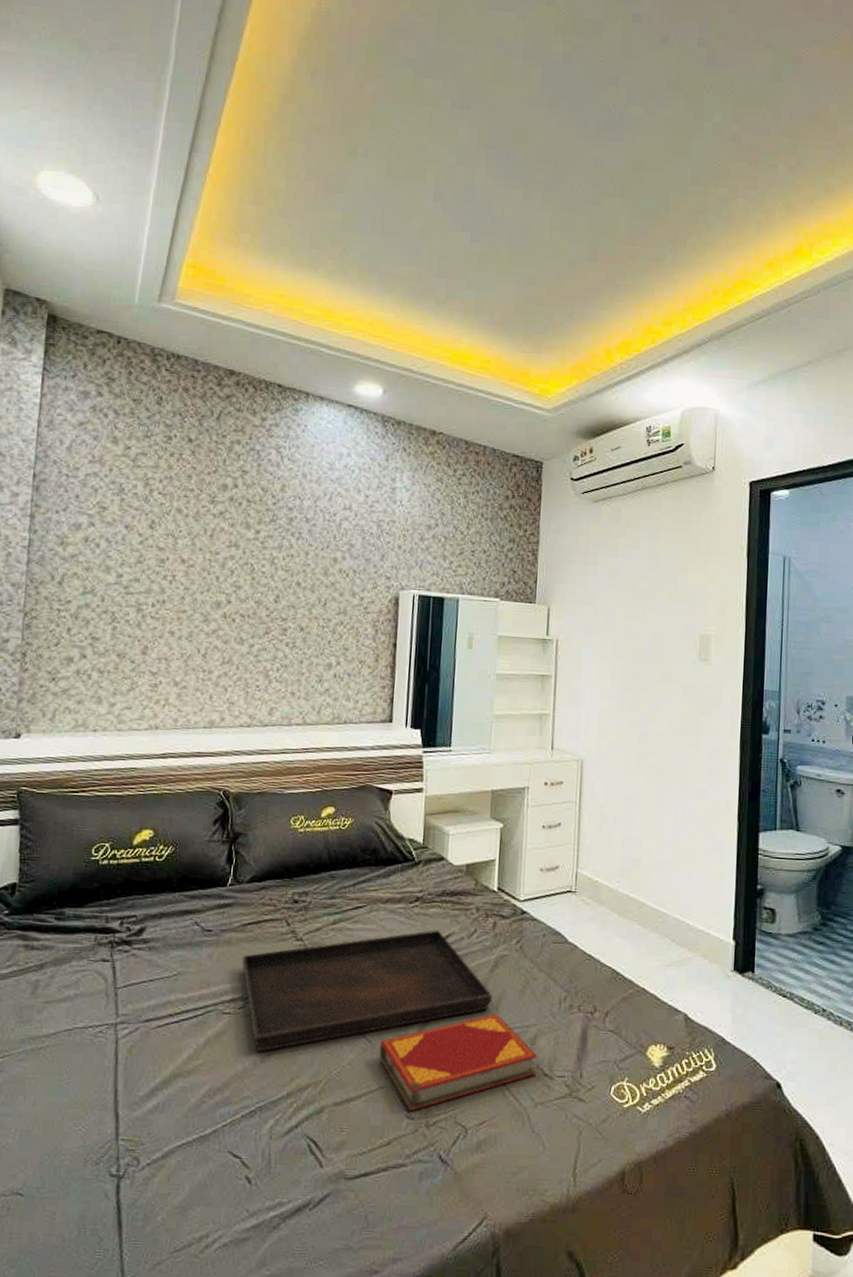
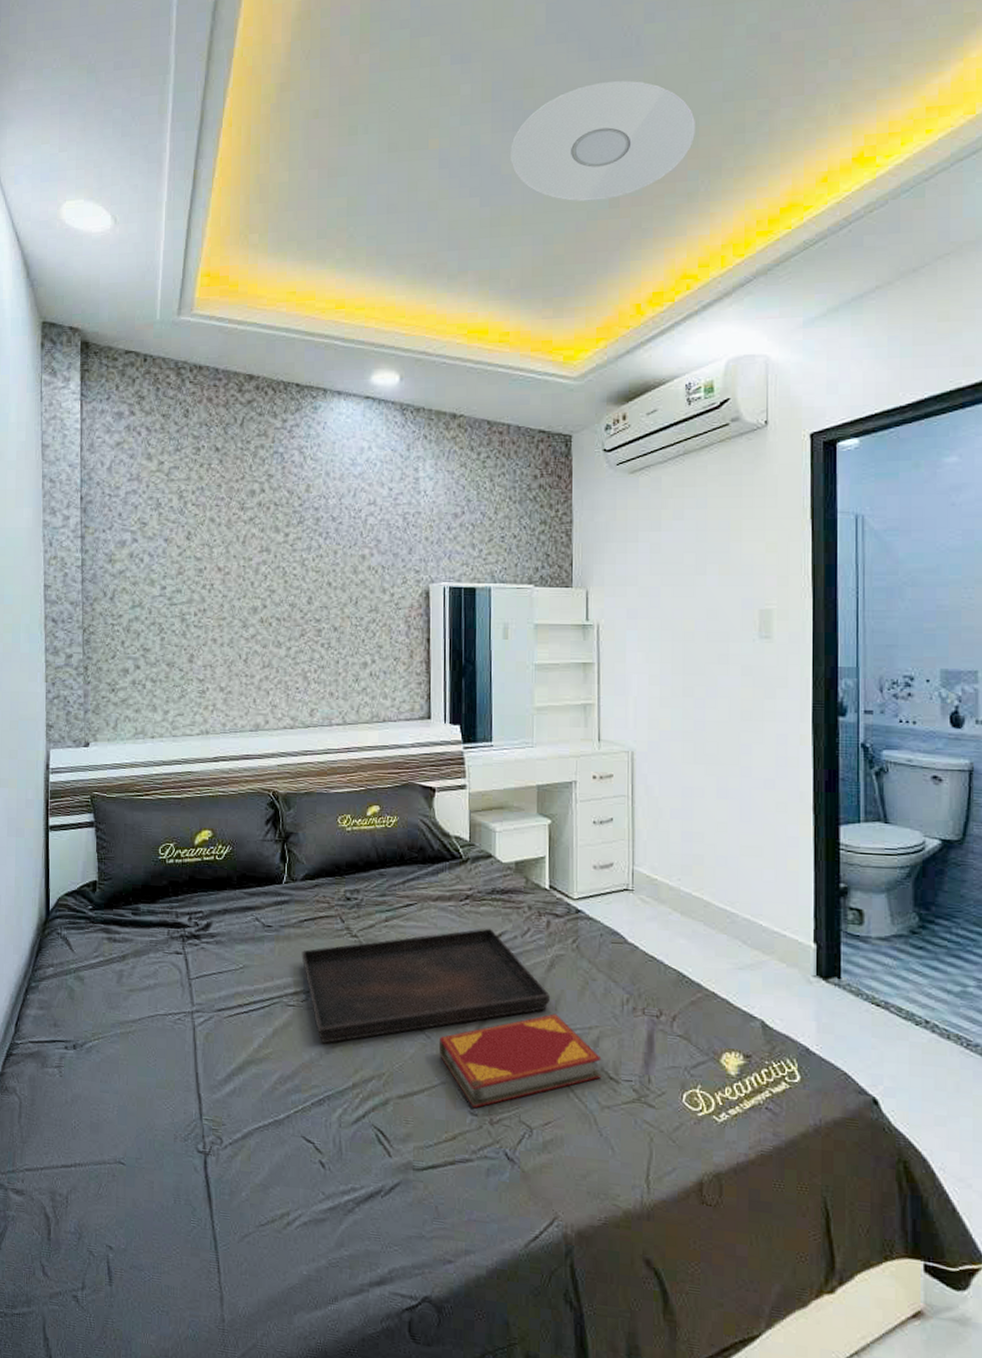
ceiling light: none [501,148,666,253] -> present [510,80,695,202]

